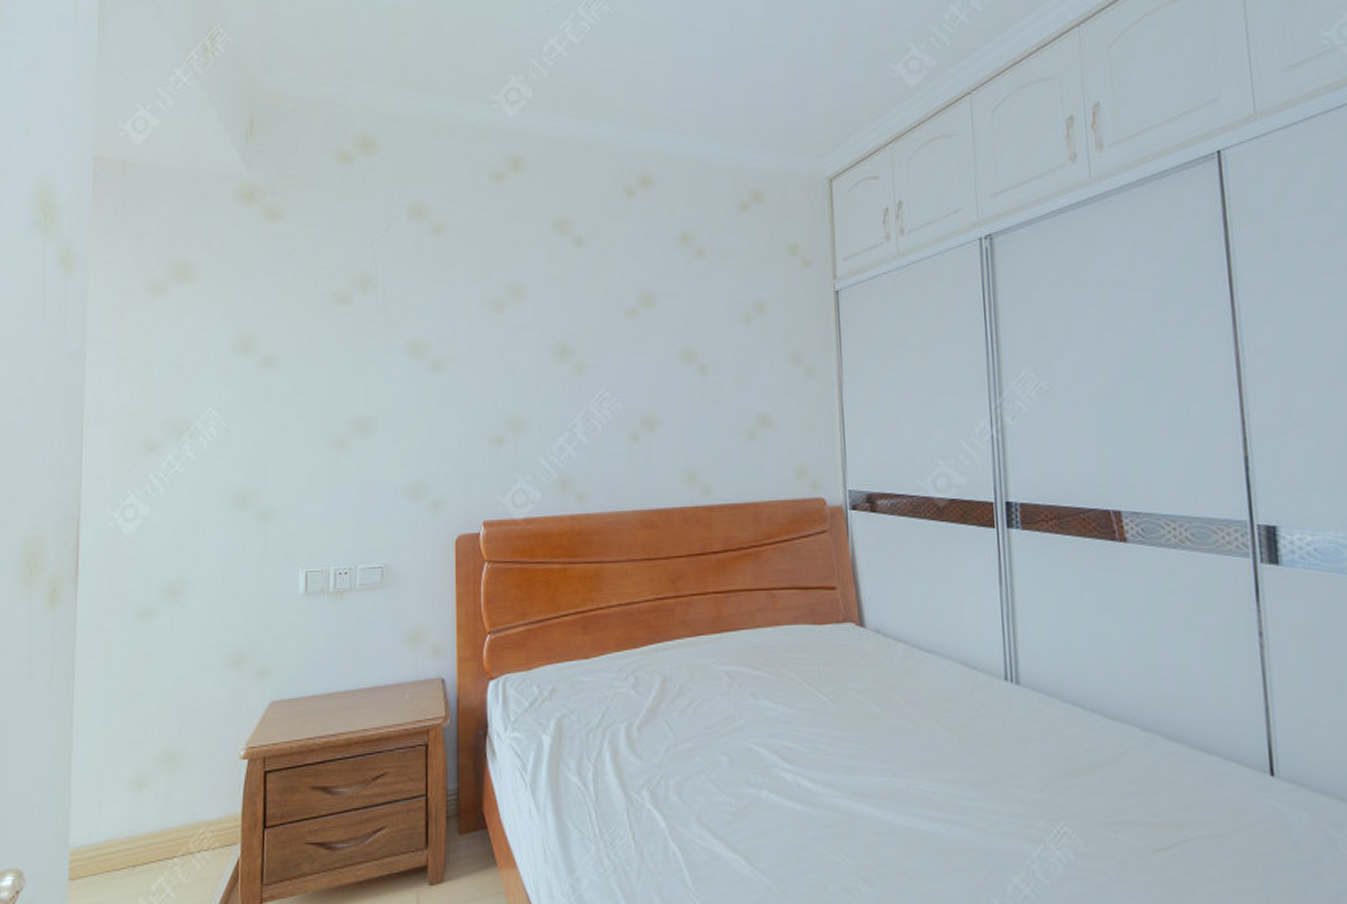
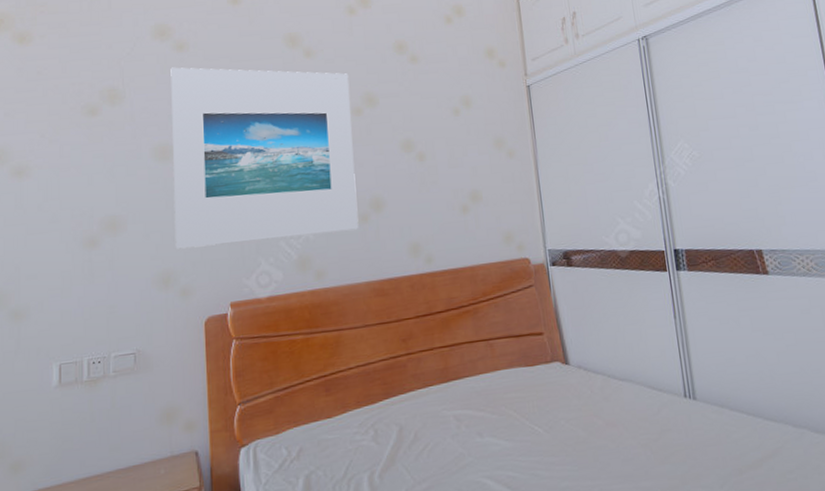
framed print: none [426,252,628,458] -> present [170,67,359,250]

